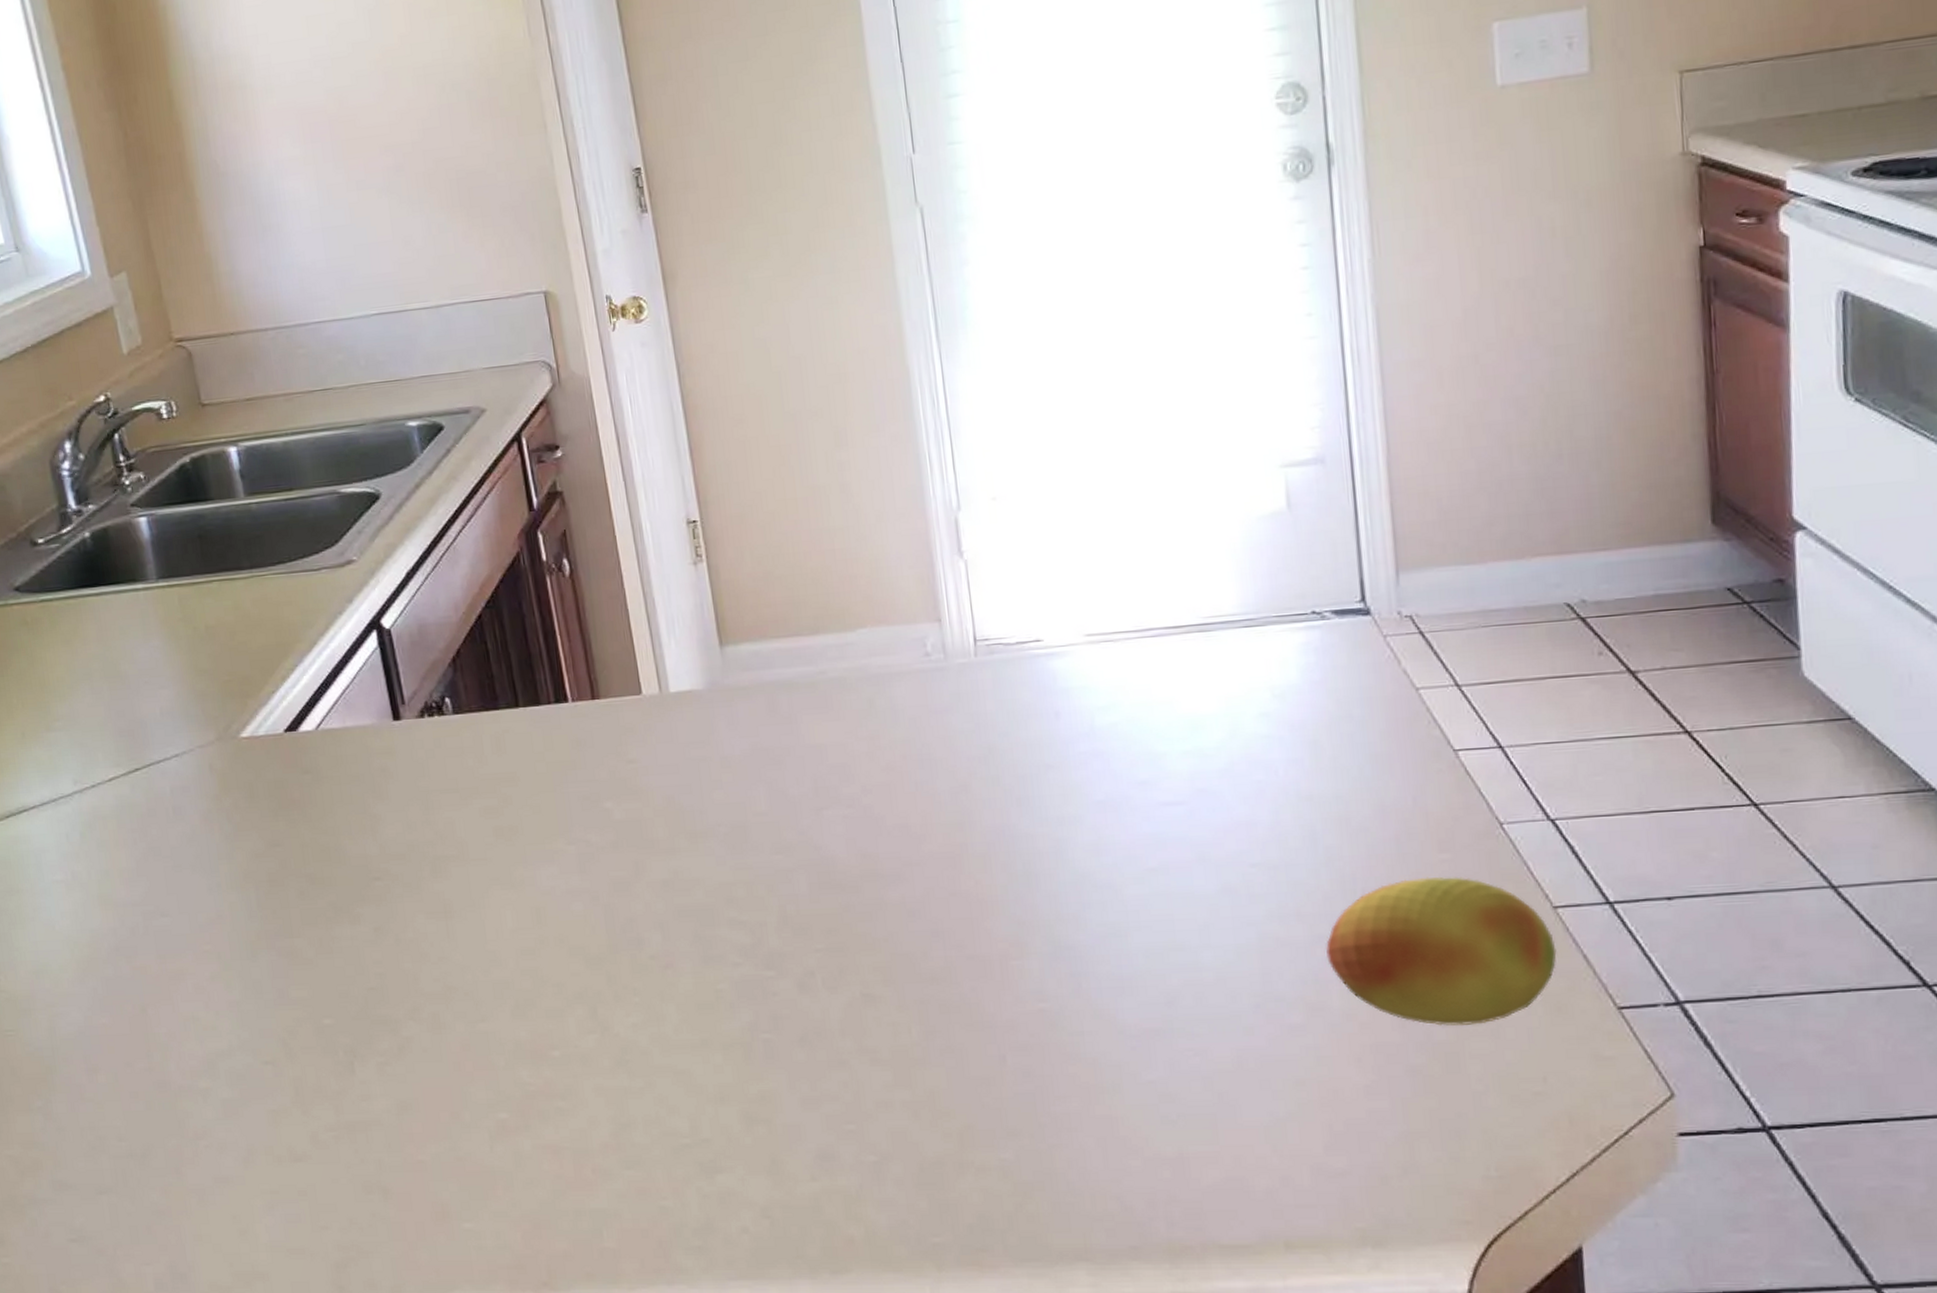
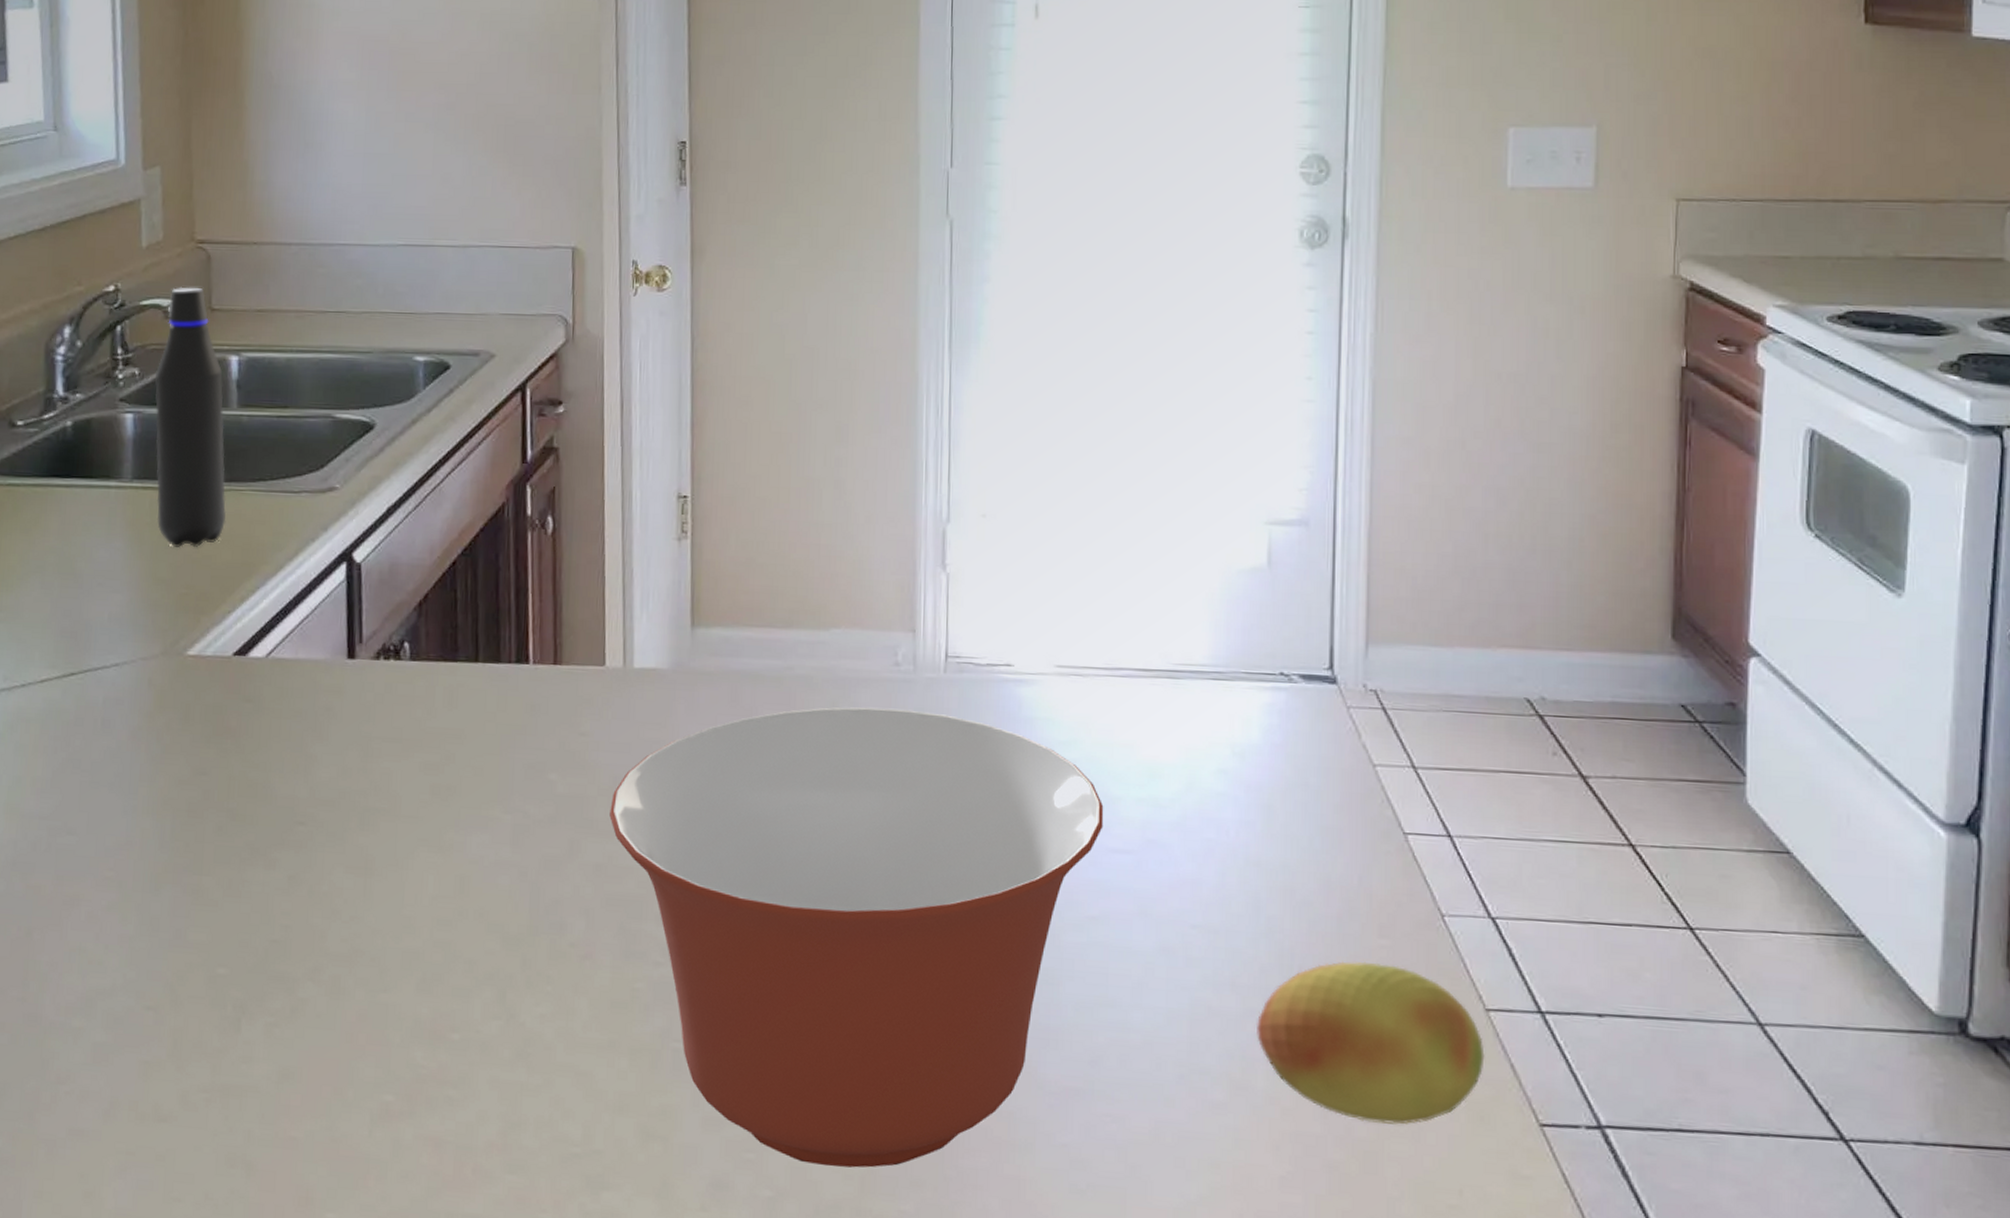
water bottle: none [159,385,255,638] -> present [155,286,227,547]
mixing bowl: none [668,696,1152,1127] -> present [609,707,1104,1168]

